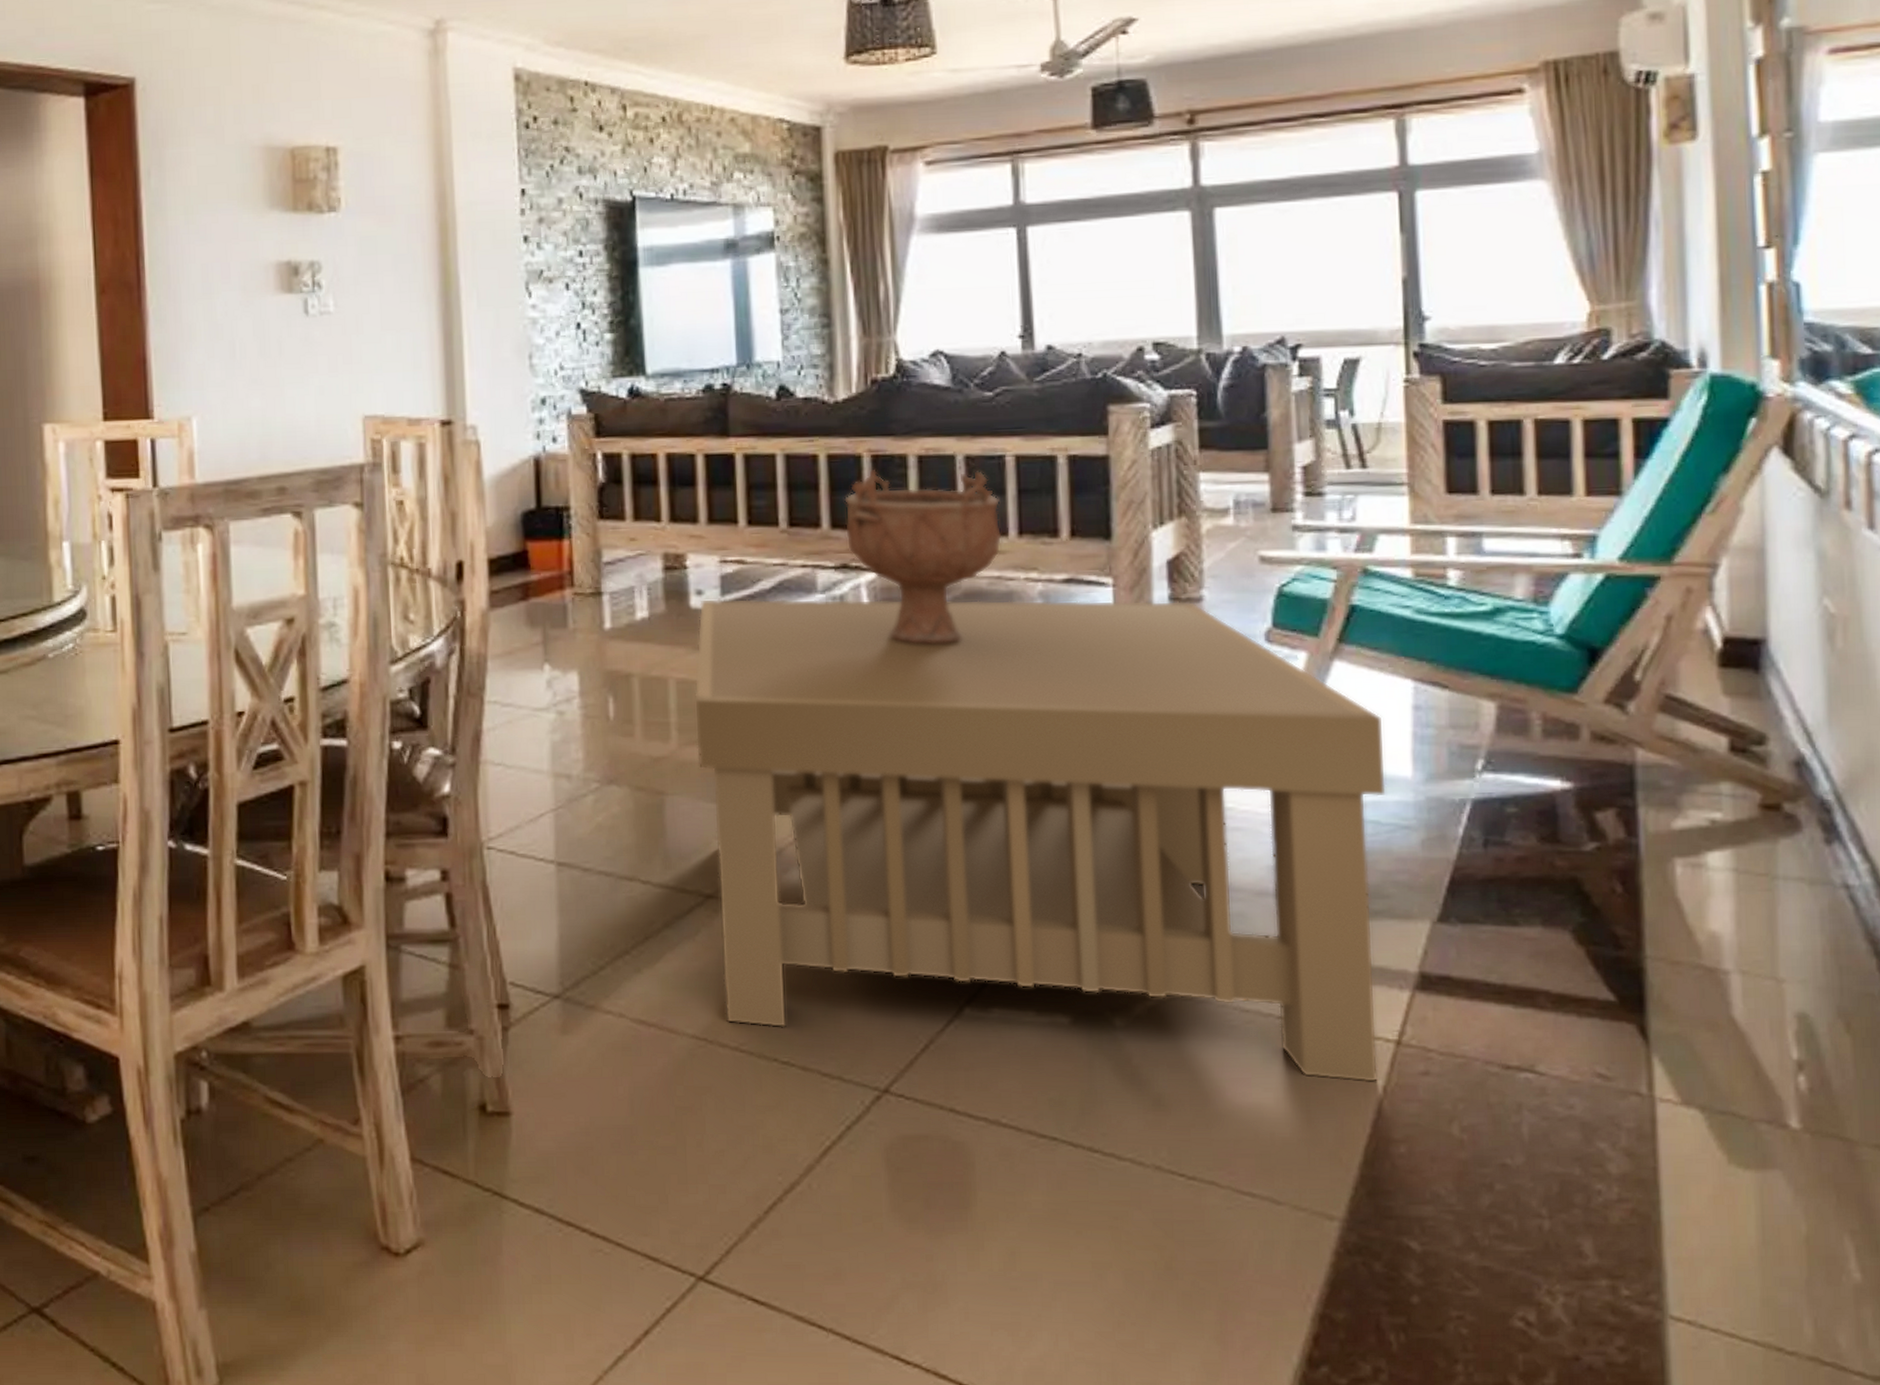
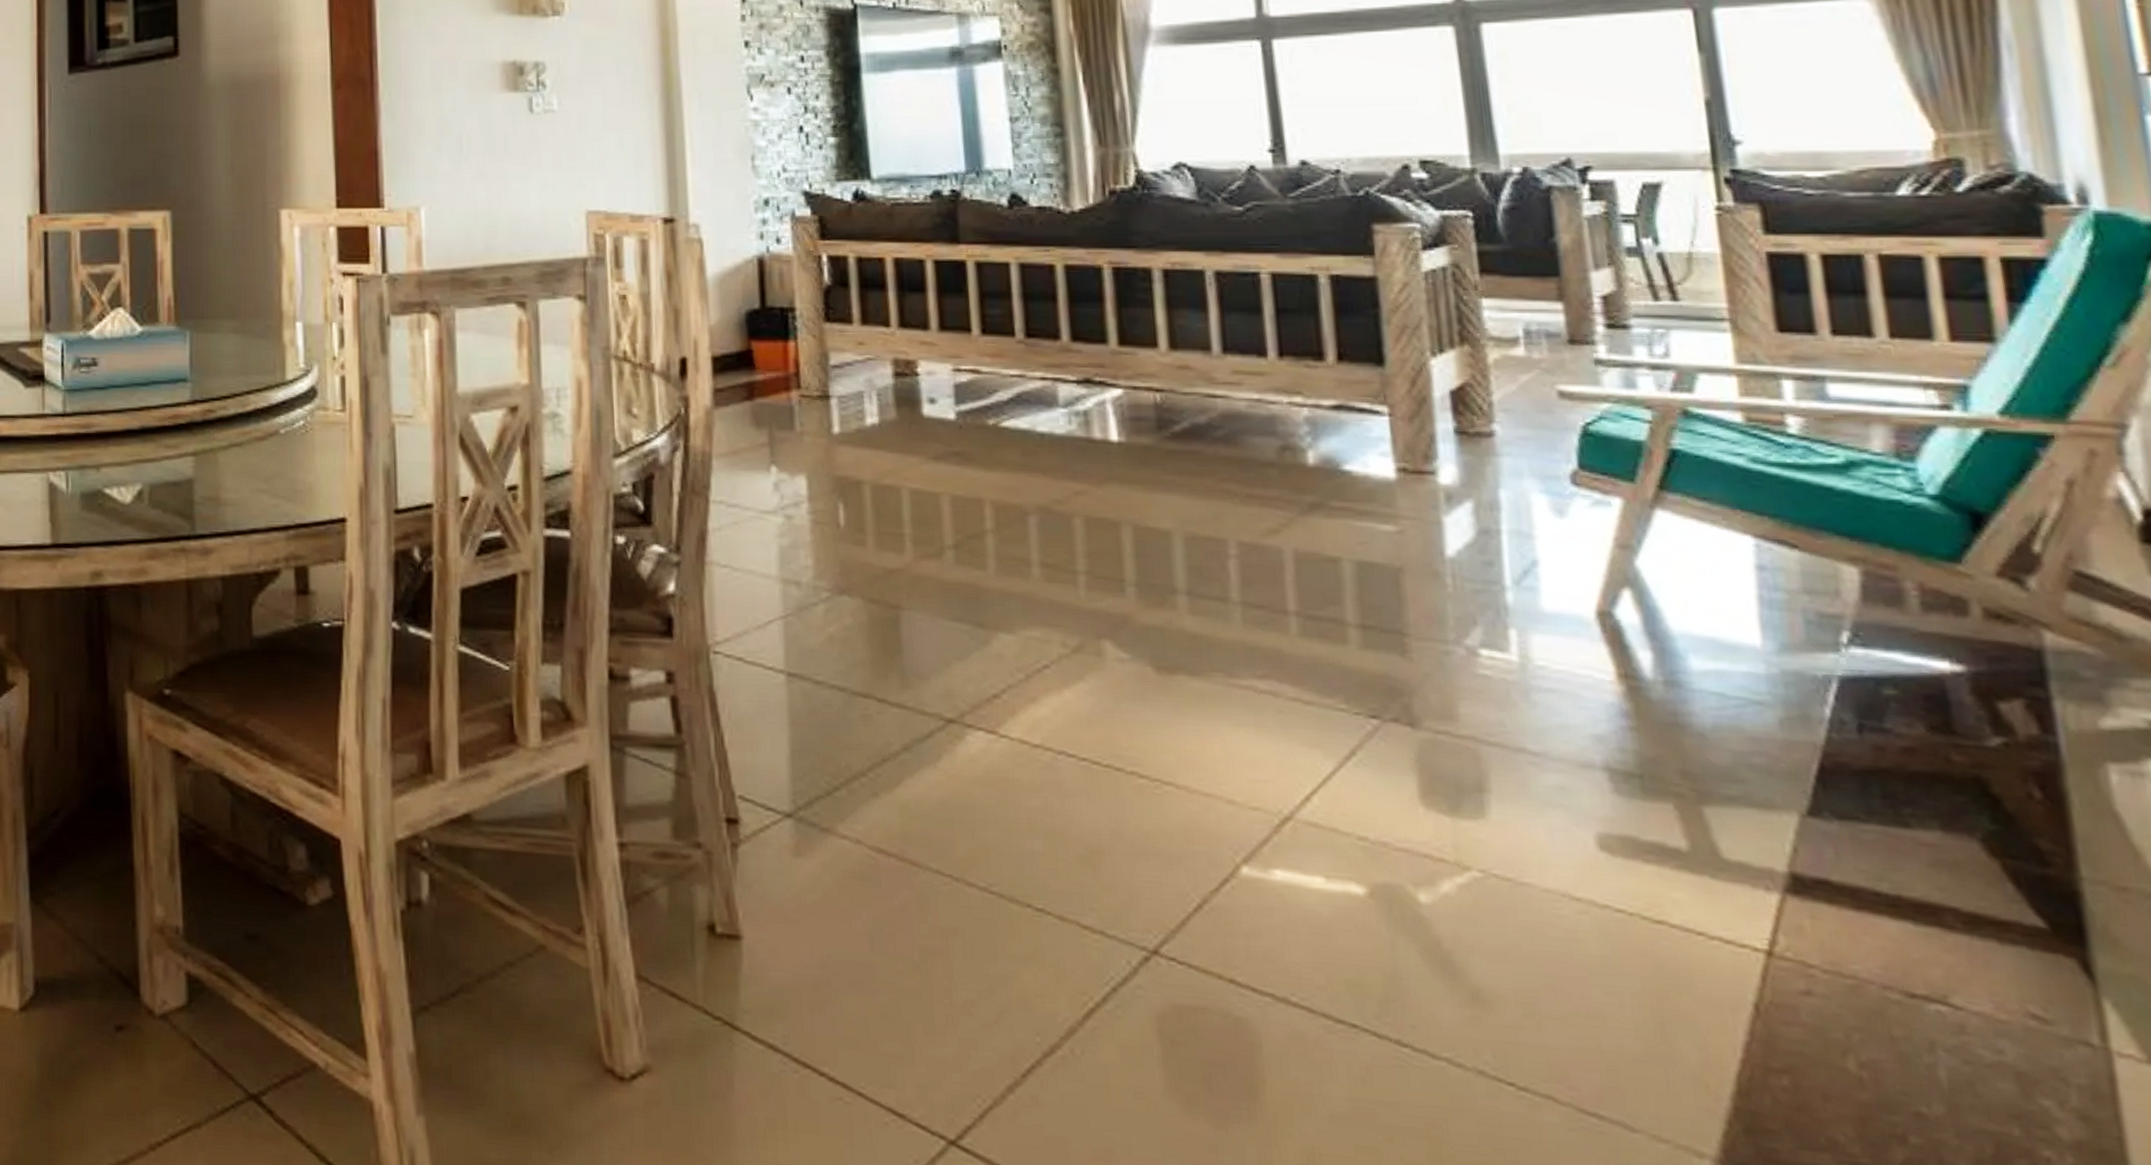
coffee table: present [694,598,1387,1083] -> none [929,407,1748,999]
decorative bowl: present [844,469,1002,645] -> none [1085,281,1261,468]

